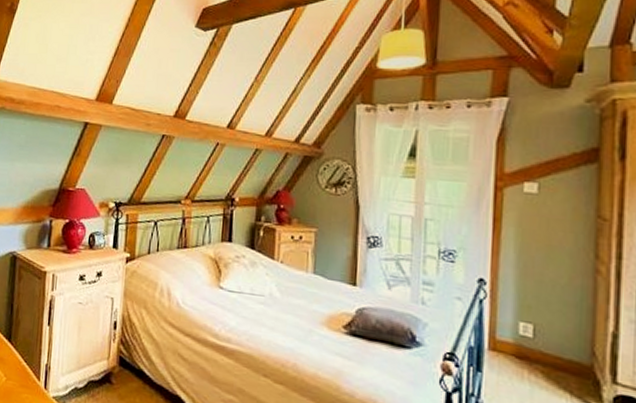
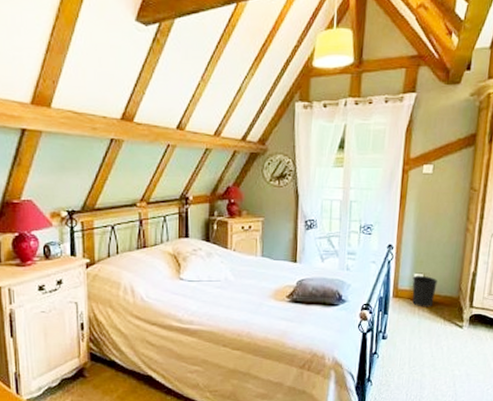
wastebasket: none [516,324,556,373] -> present [412,275,437,307]

